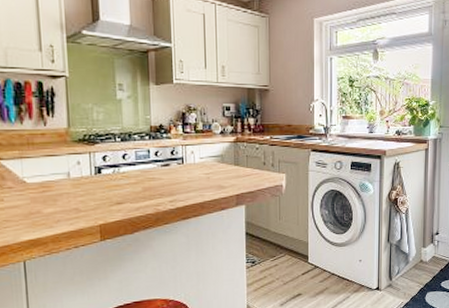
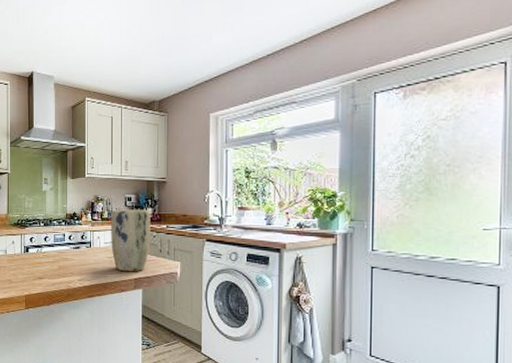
plant pot: none [207,120,253,188] -> present [111,209,151,272]

